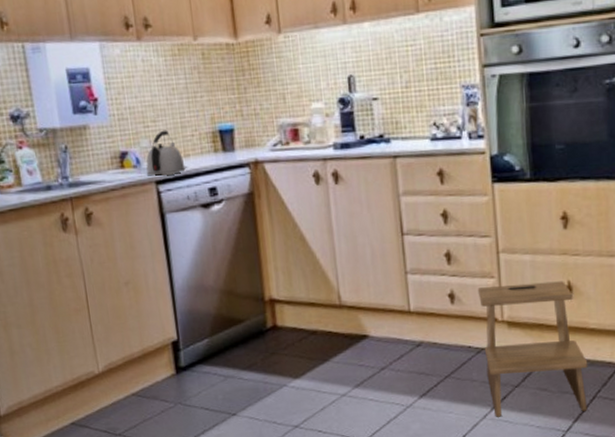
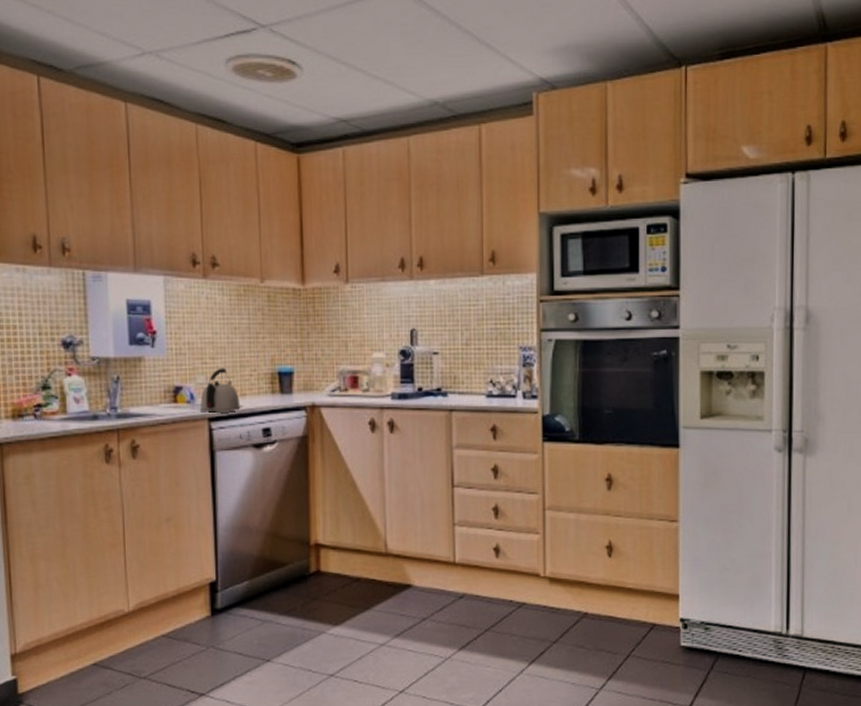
step stool: present [477,281,588,417] -> none [522,540,624,673]

